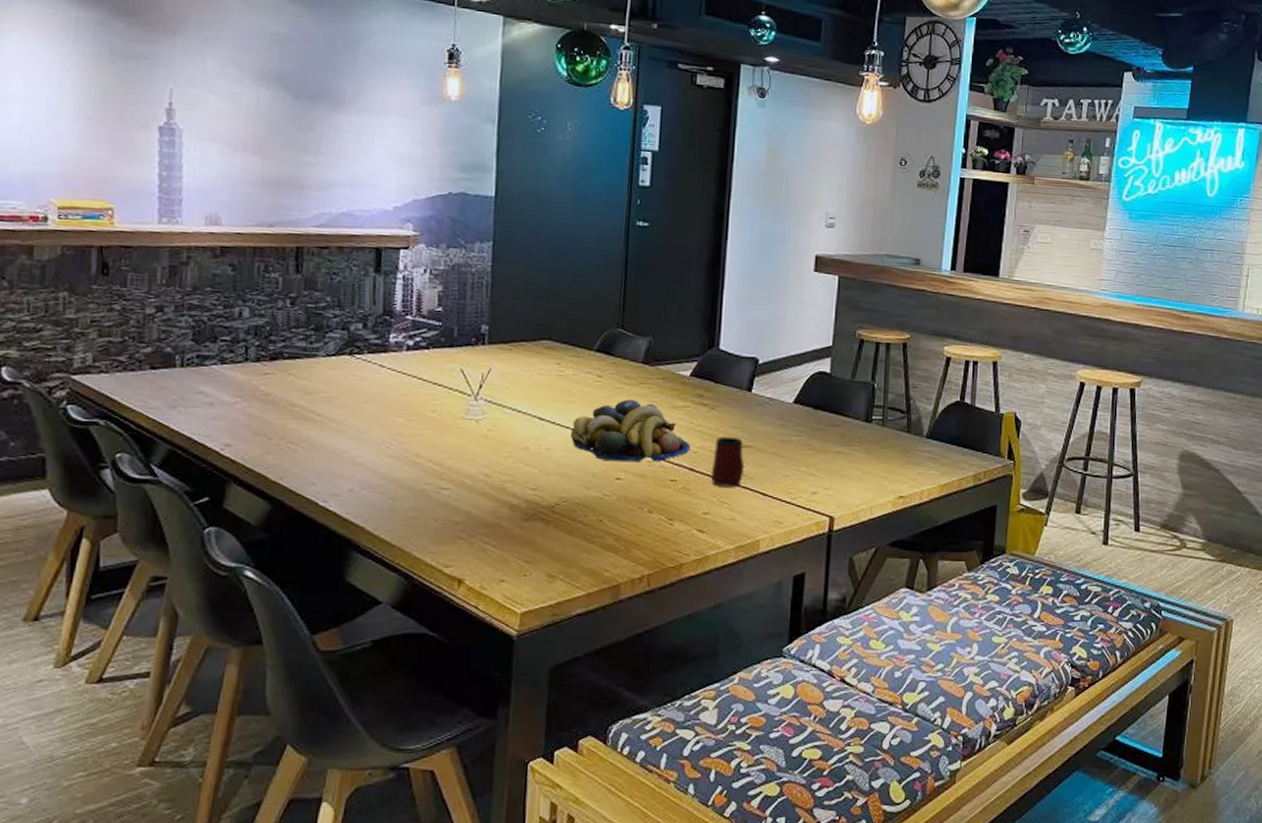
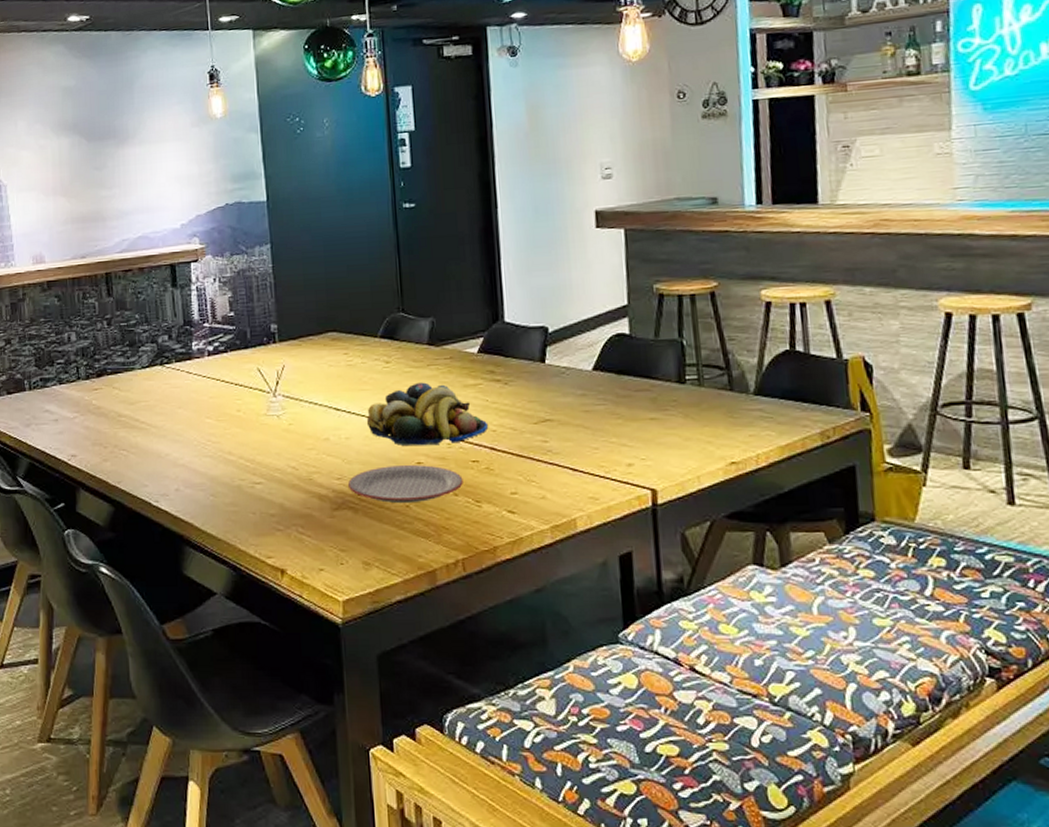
plate: none [541,479,659,518] -> present [347,464,463,504]
mug: present [710,436,744,488] -> none [513,411,548,465]

